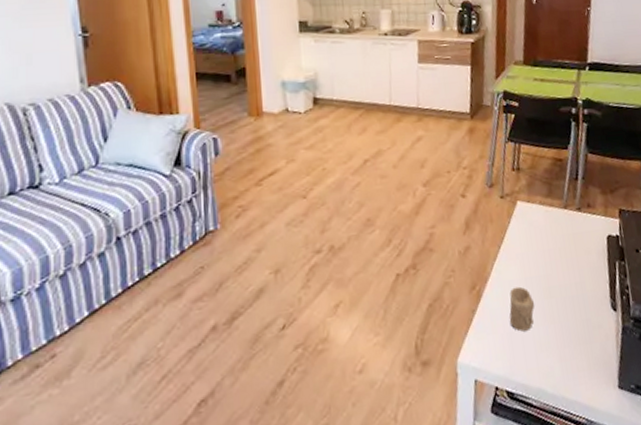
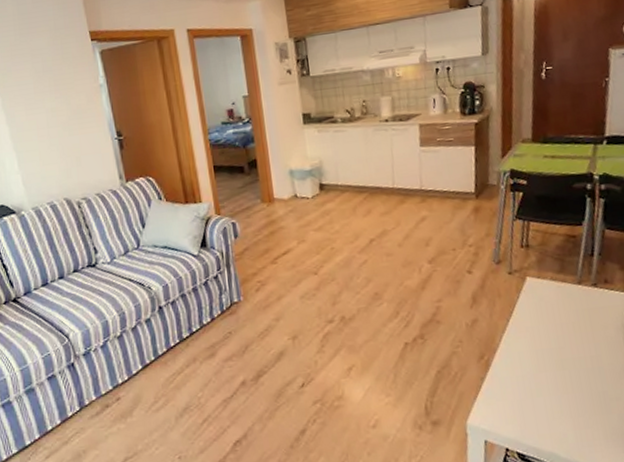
candle: present [509,286,535,332] -> none [519,358,547,400]

